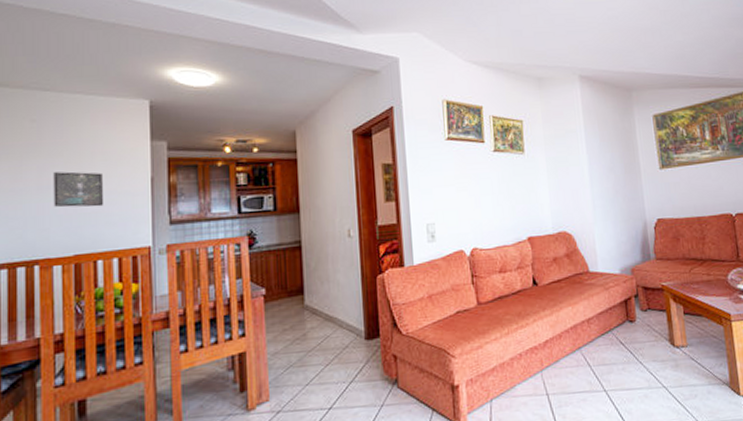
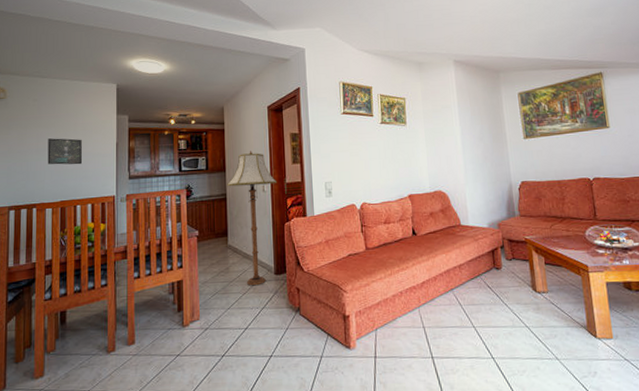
floor lamp: none [302,186,367,355] -> present [227,151,278,286]

